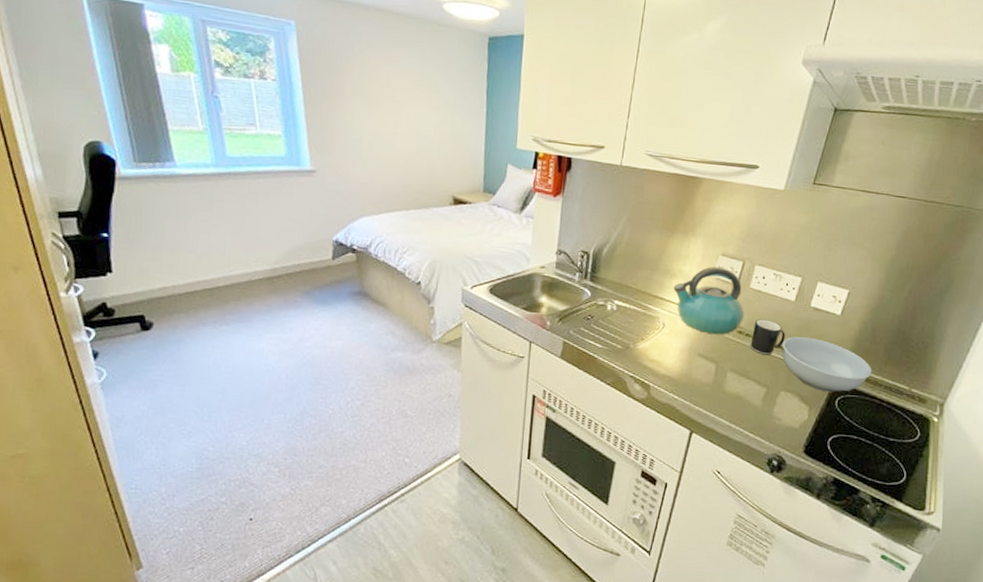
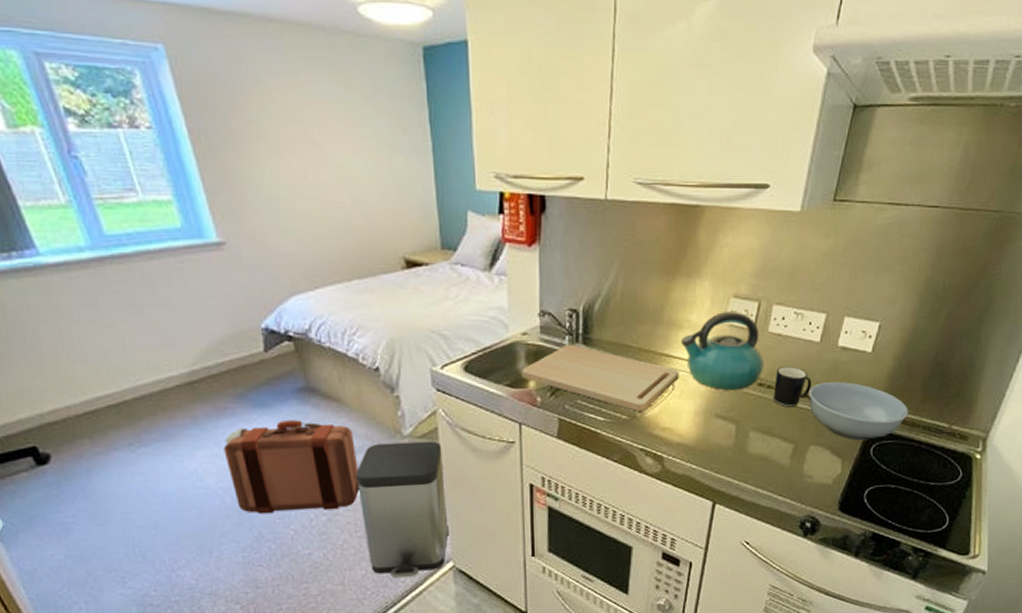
suitcase: none [287,316,393,397] -> present [223,420,360,515]
pedal bin: none [389,344,463,463] -> present [355,441,449,578]
cutting board: none [536,280,670,343] -> present [521,345,679,411]

